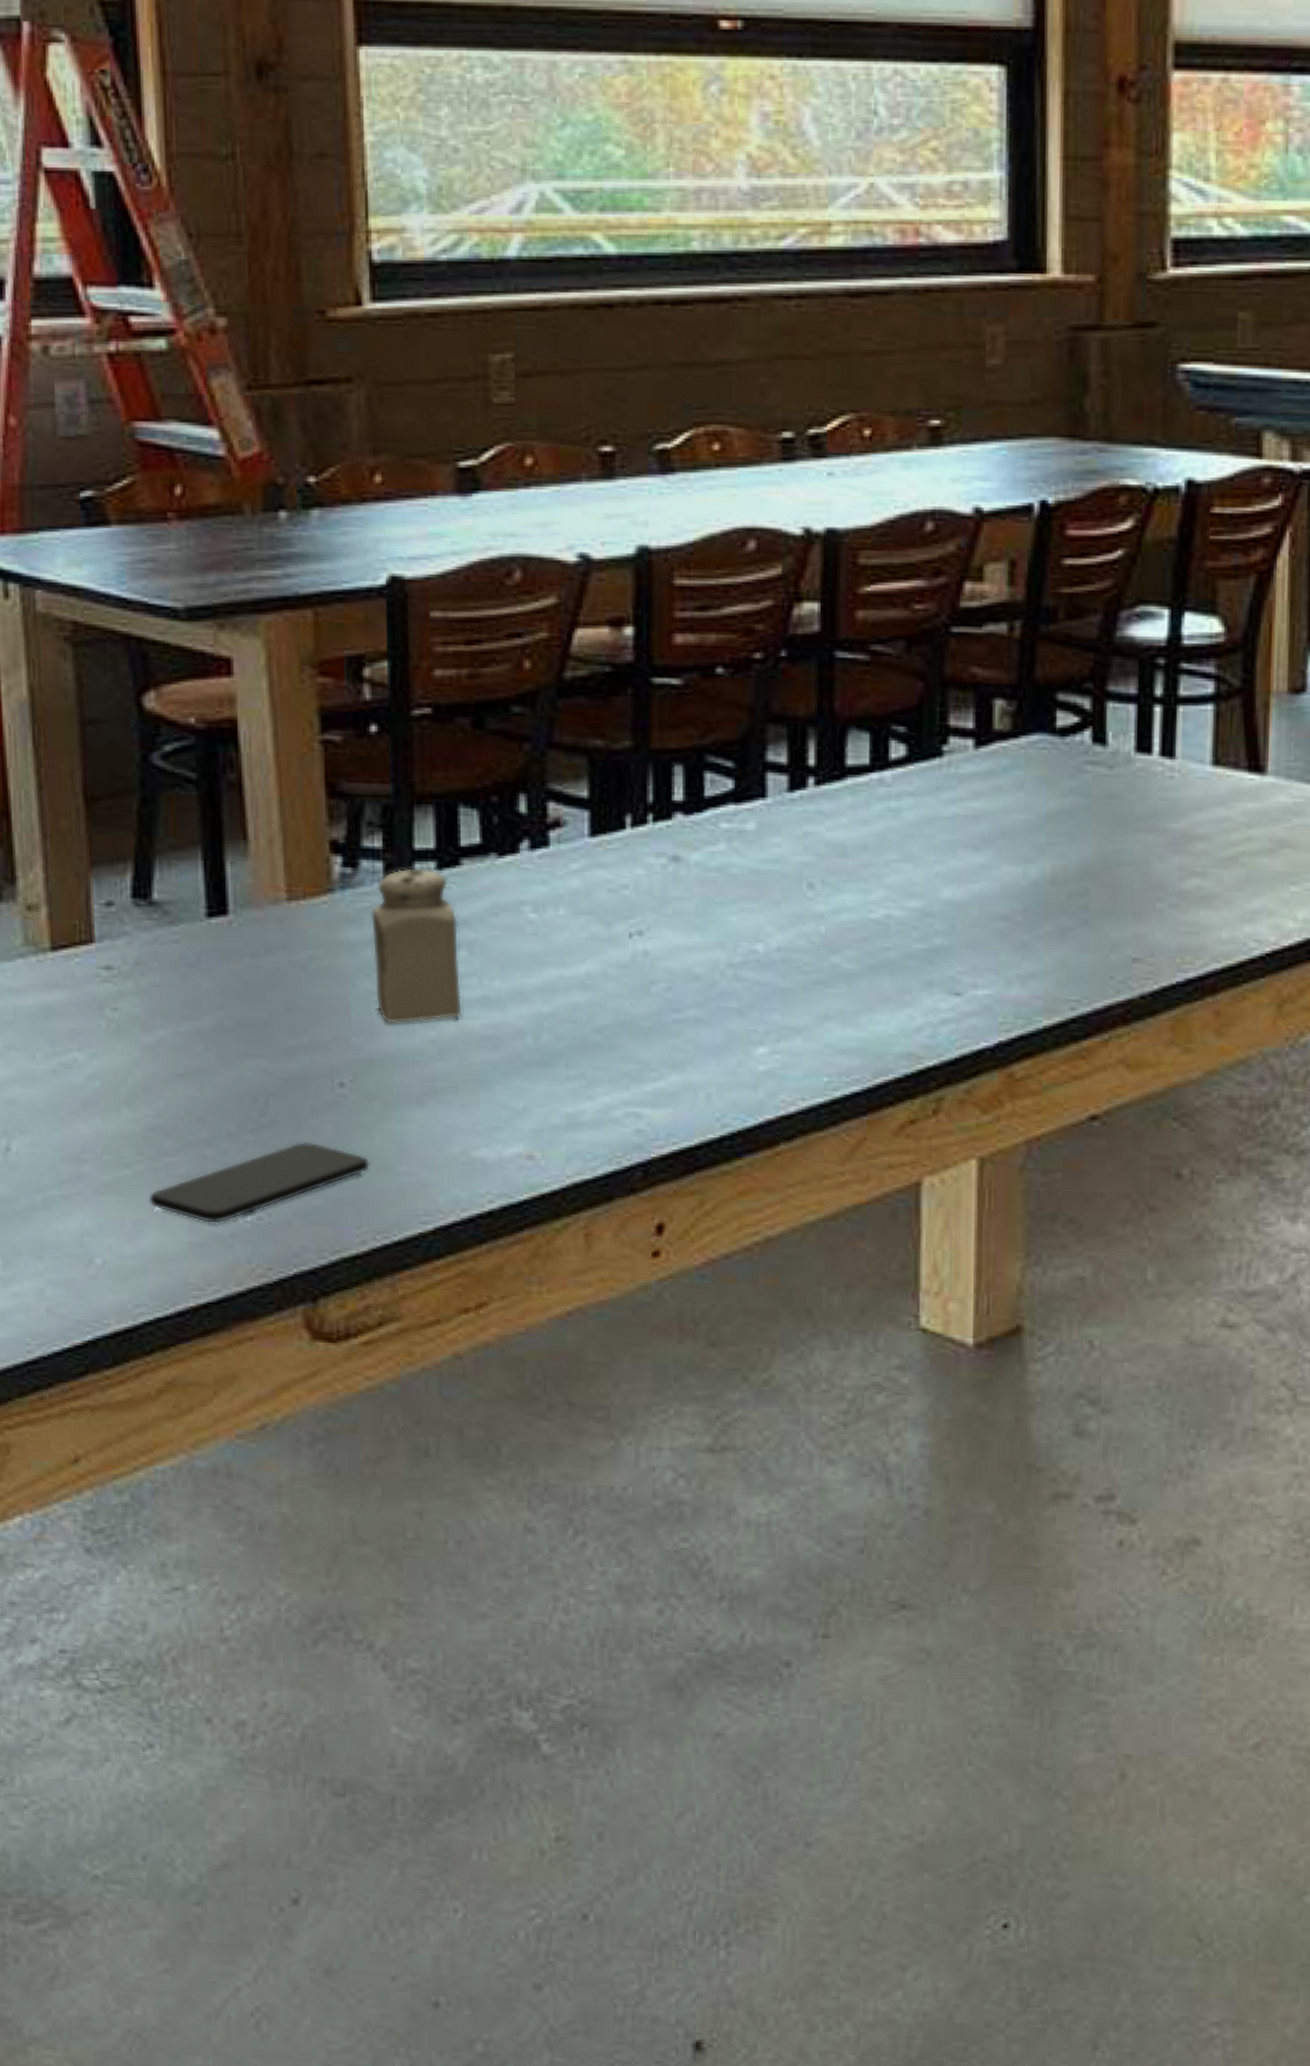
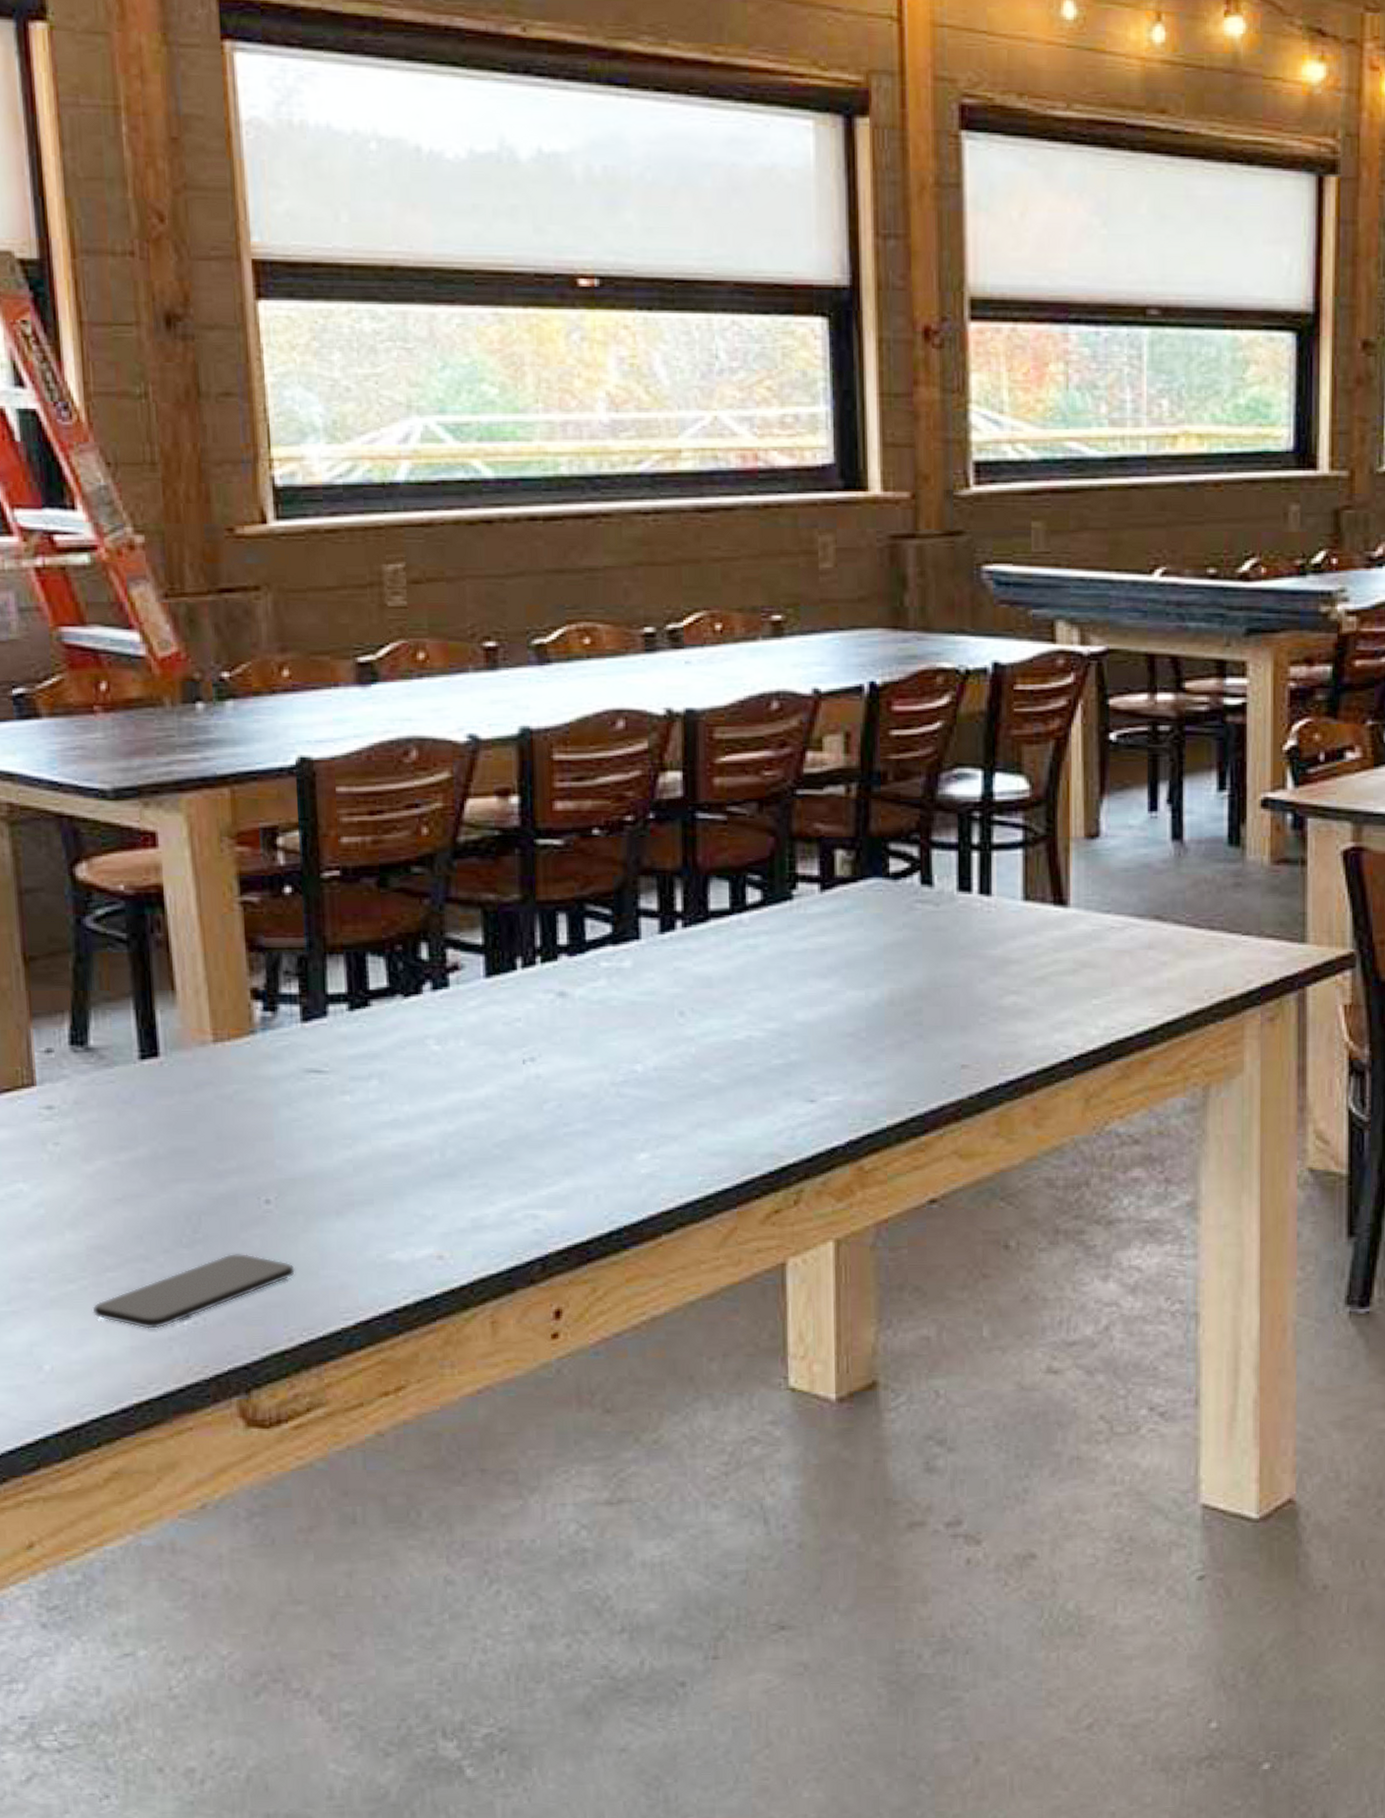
salt shaker: present [370,868,462,1024] -> none [289,1010,375,1147]

